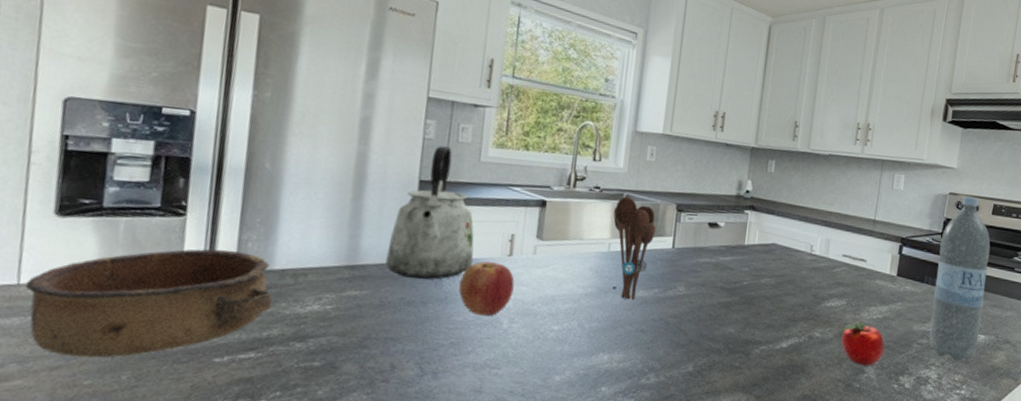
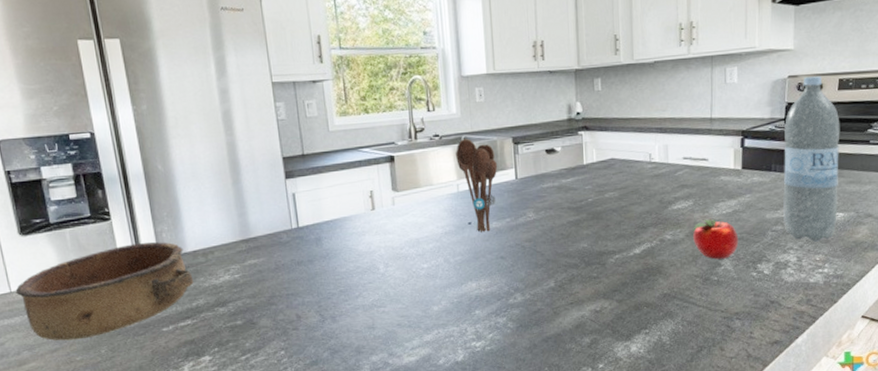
kettle: present [385,146,474,280] -> none [270,123,344,243]
apple: present [459,261,515,316] -> none [336,217,383,265]

